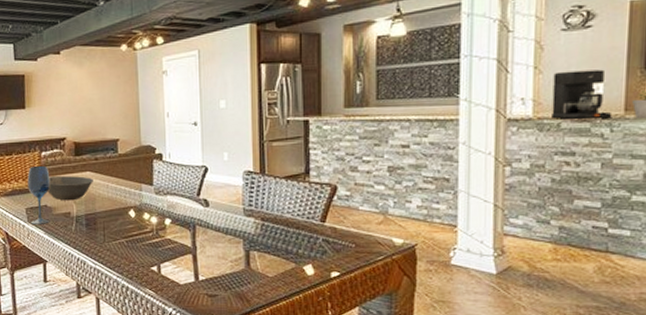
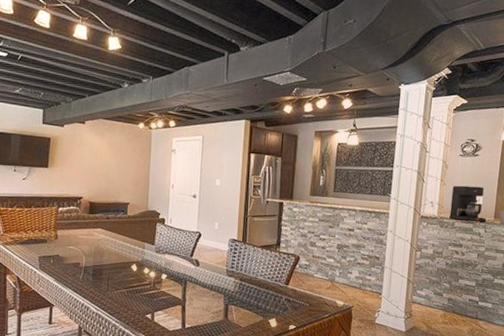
wineglass: present [27,165,51,226] -> none [42,219,65,273]
bowl: present [47,175,93,201] -> none [60,229,103,253]

